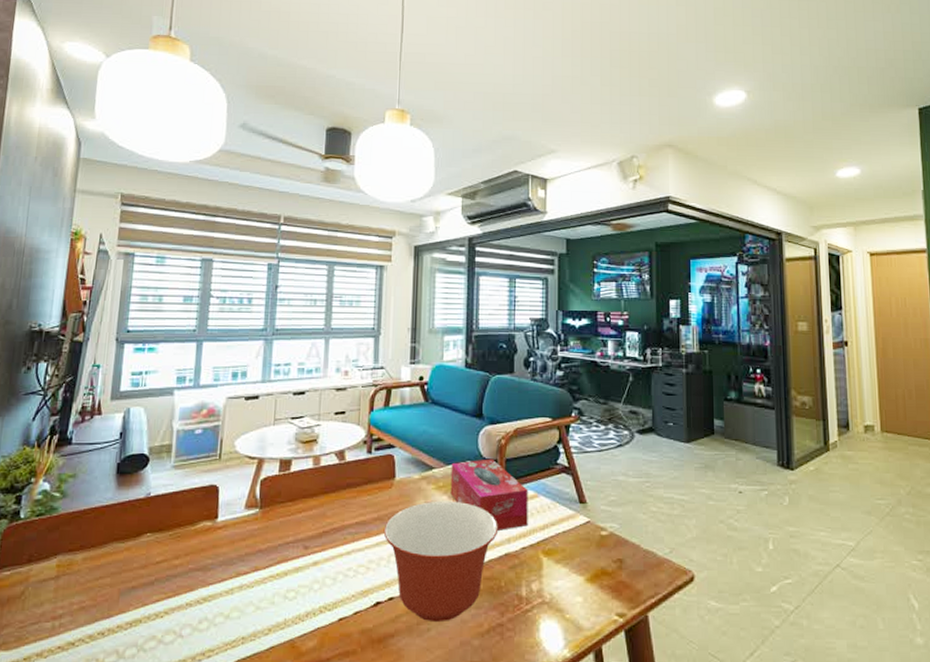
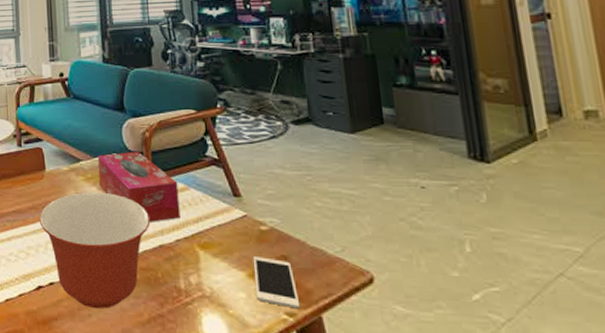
cell phone: none [592,561,630,610] -> present [252,256,301,309]

